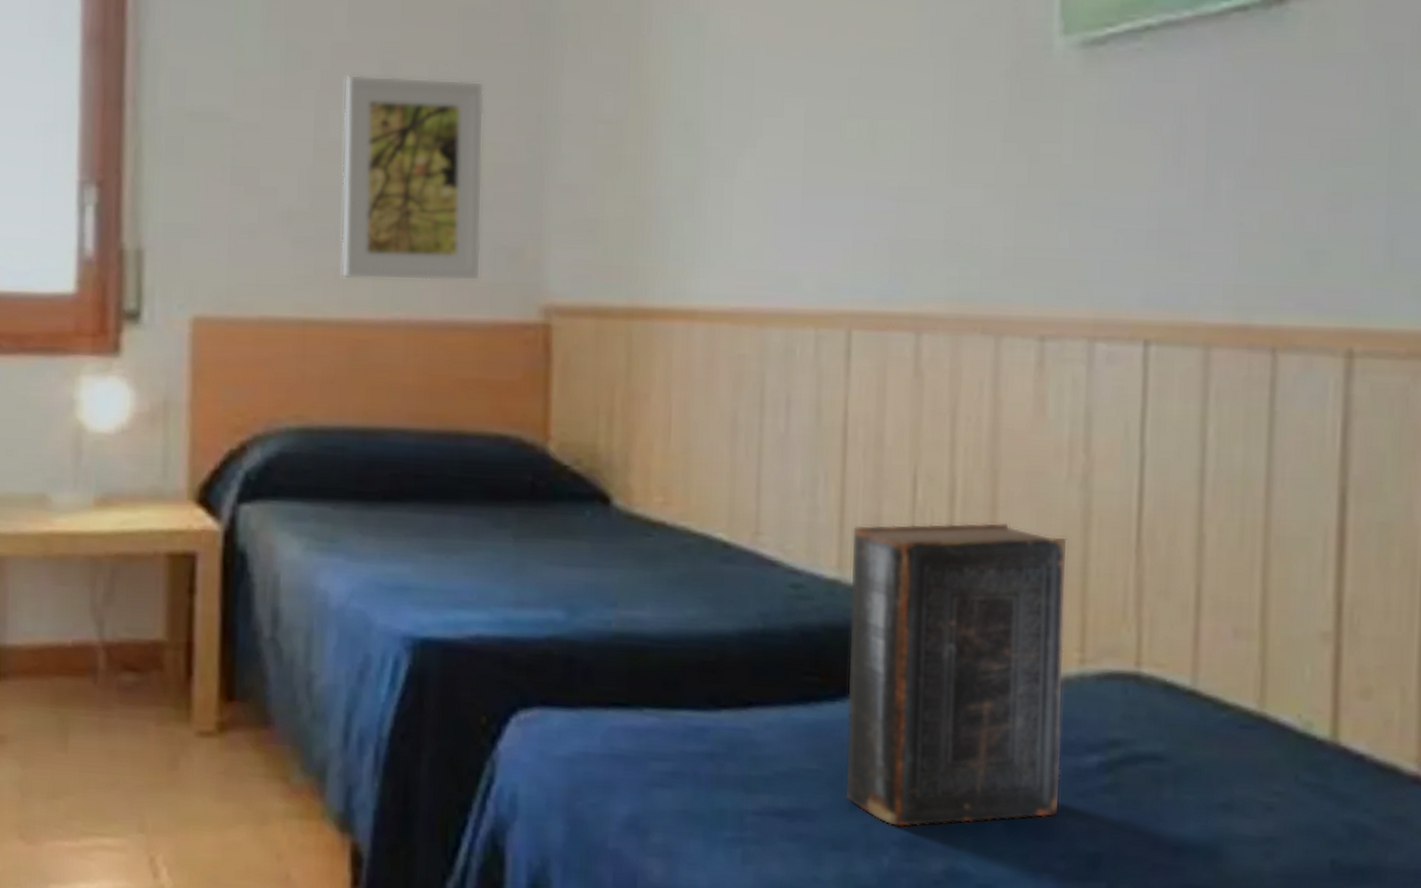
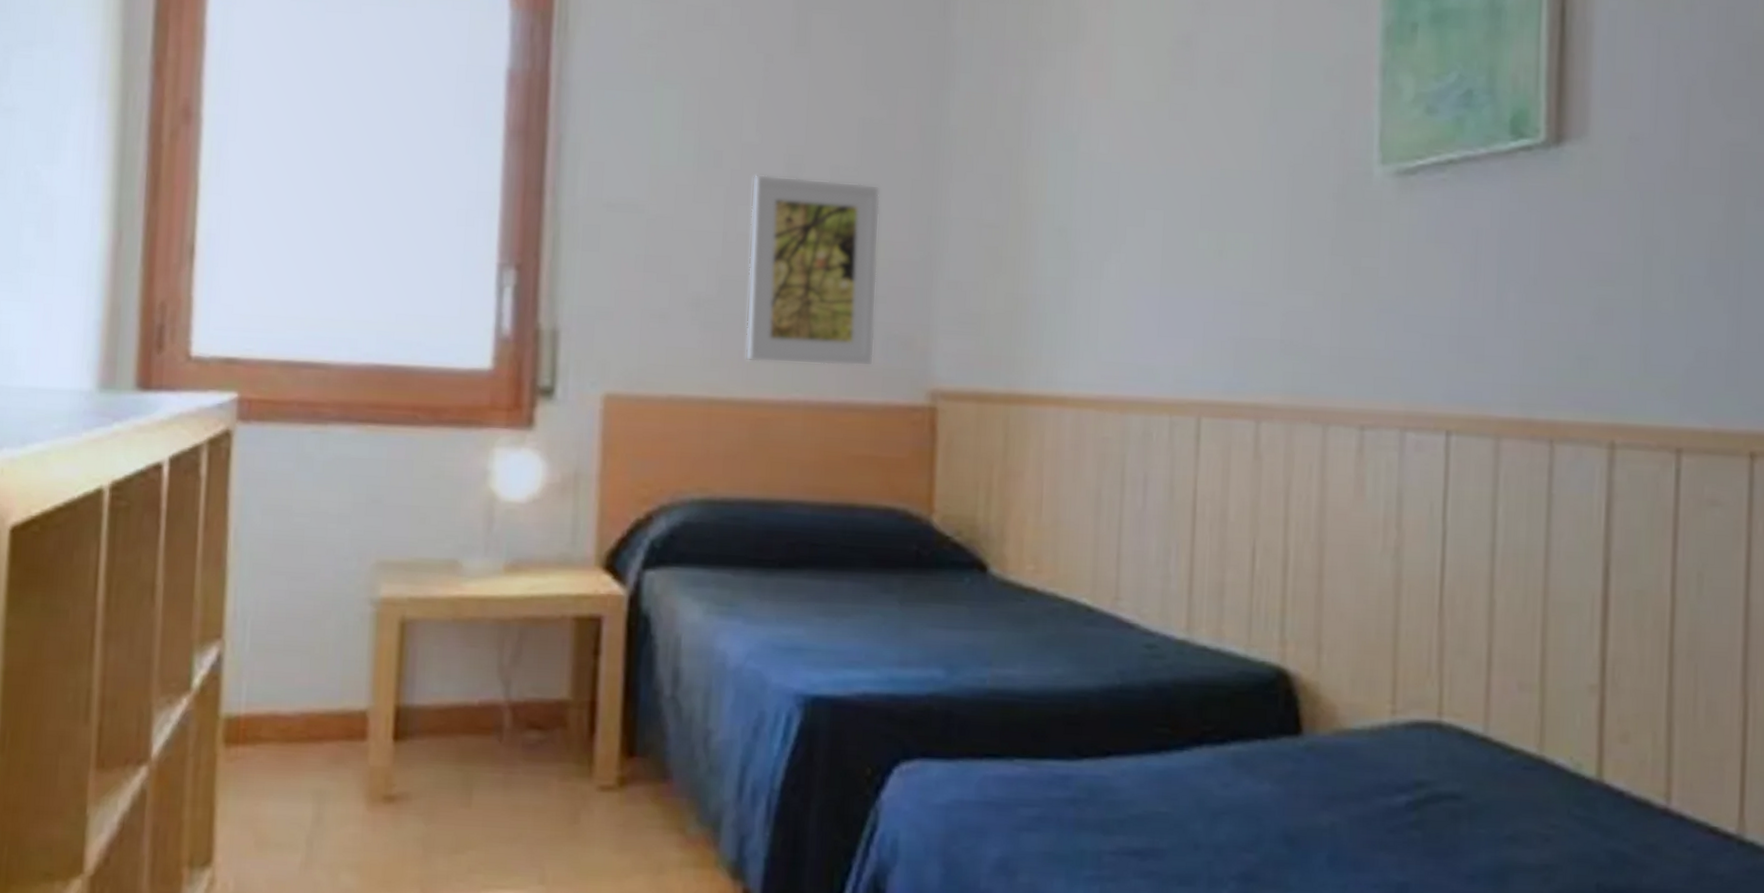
book: present [845,522,1067,827] -> none [1190,589,1382,863]

